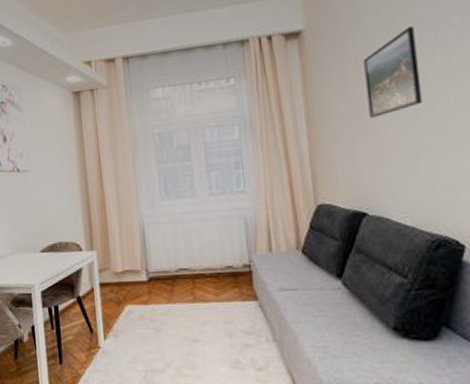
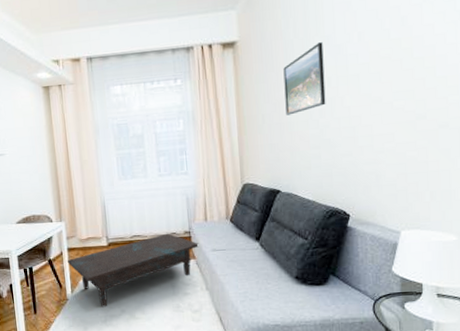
coffee table: none [99,266,262,359] -> present [67,233,199,308]

